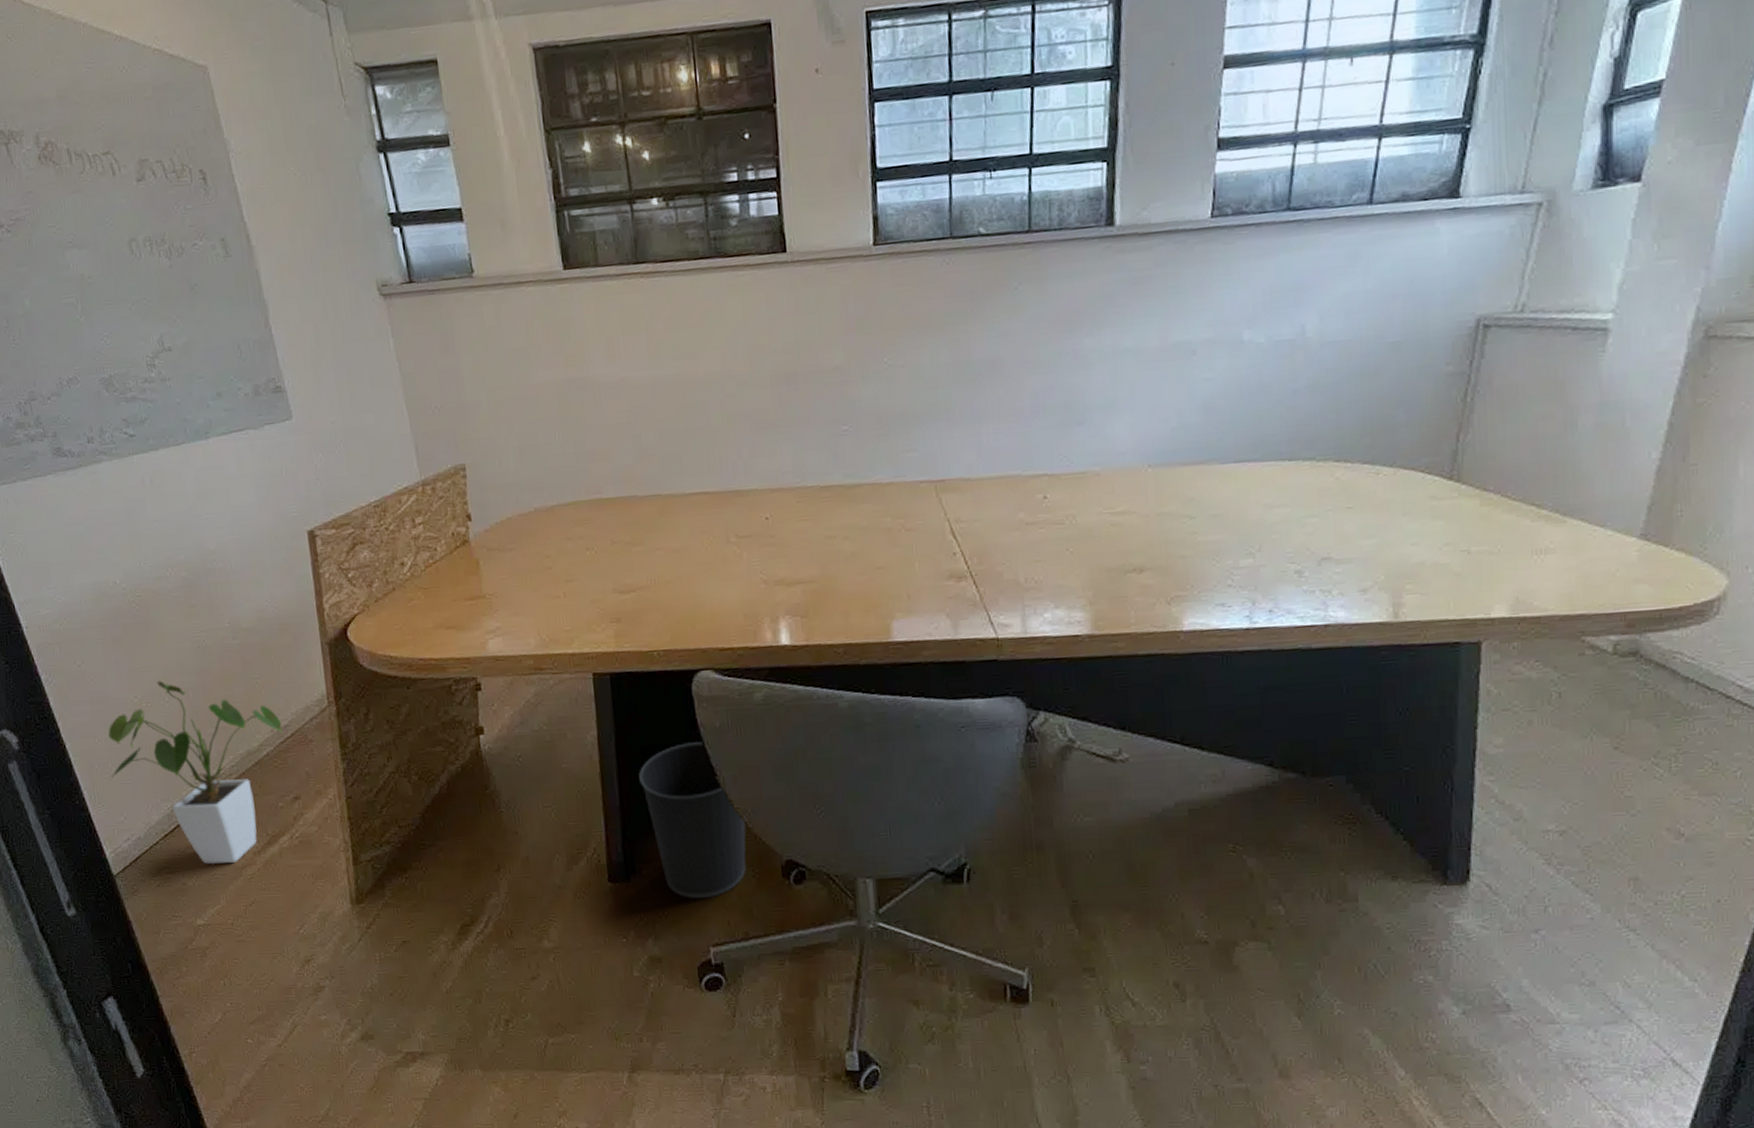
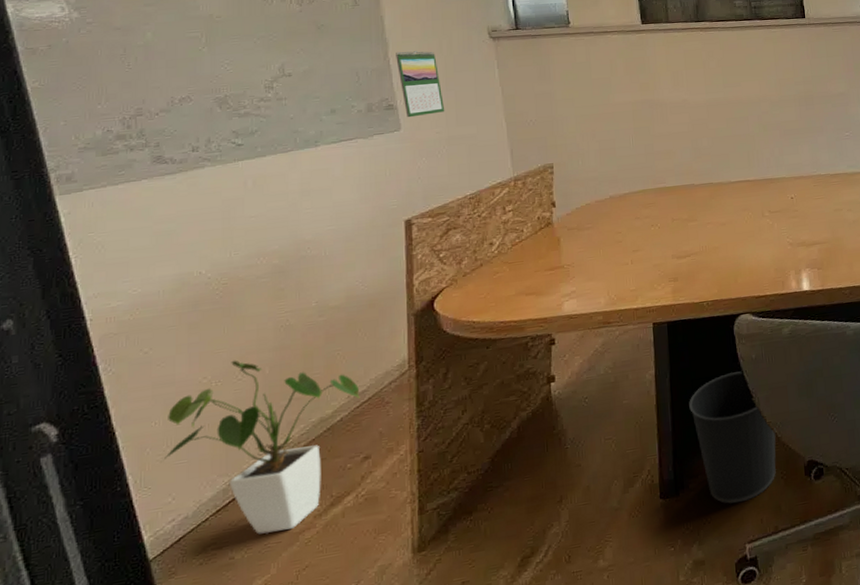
calendar: none [277,315,338,403] -> present [396,51,445,118]

